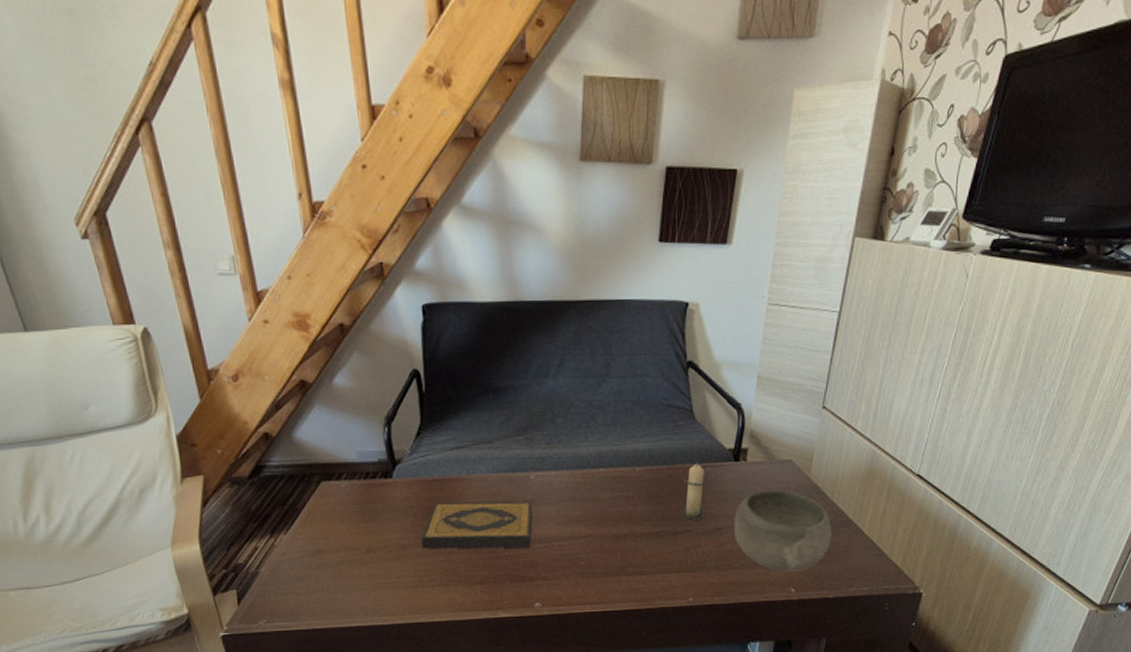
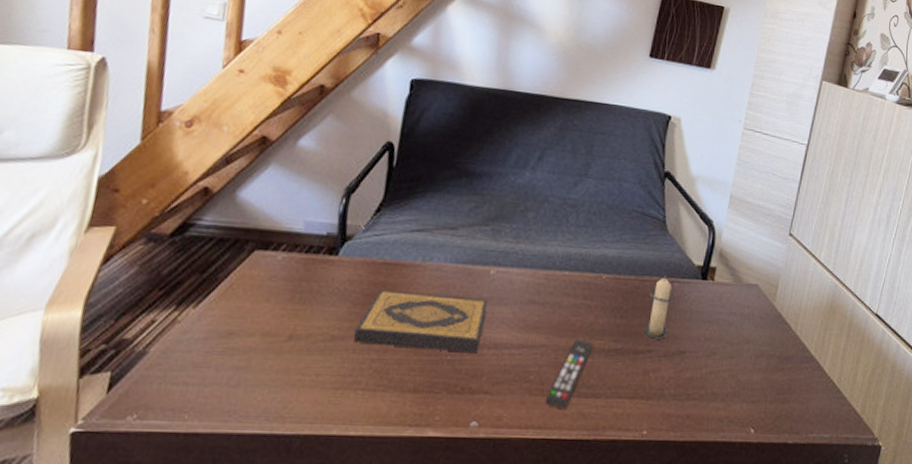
remote control: none [597,527,635,586] -> present [544,339,594,409]
bowl: present [734,489,832,572] -> none [696,314,794,409]

